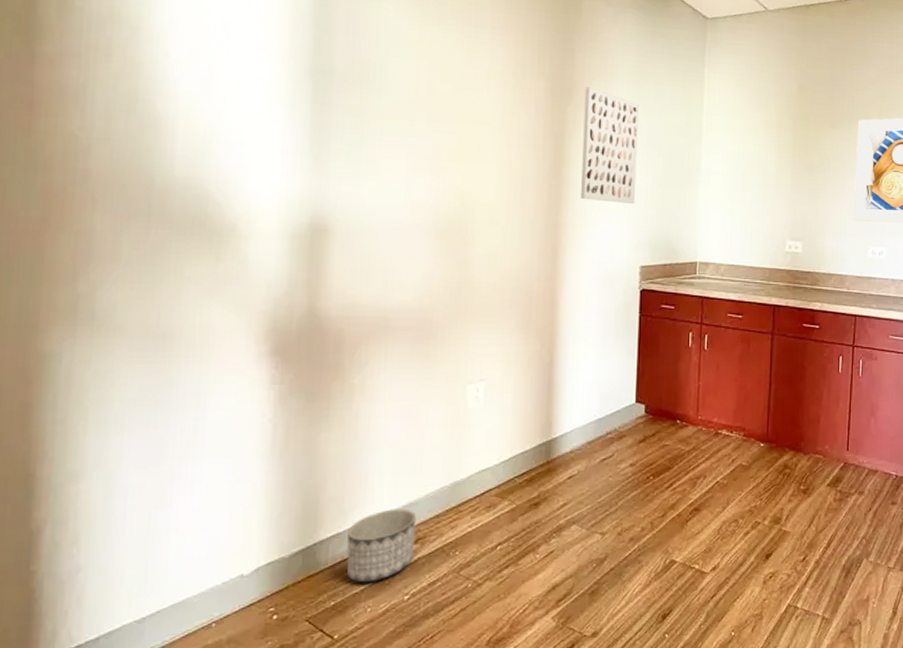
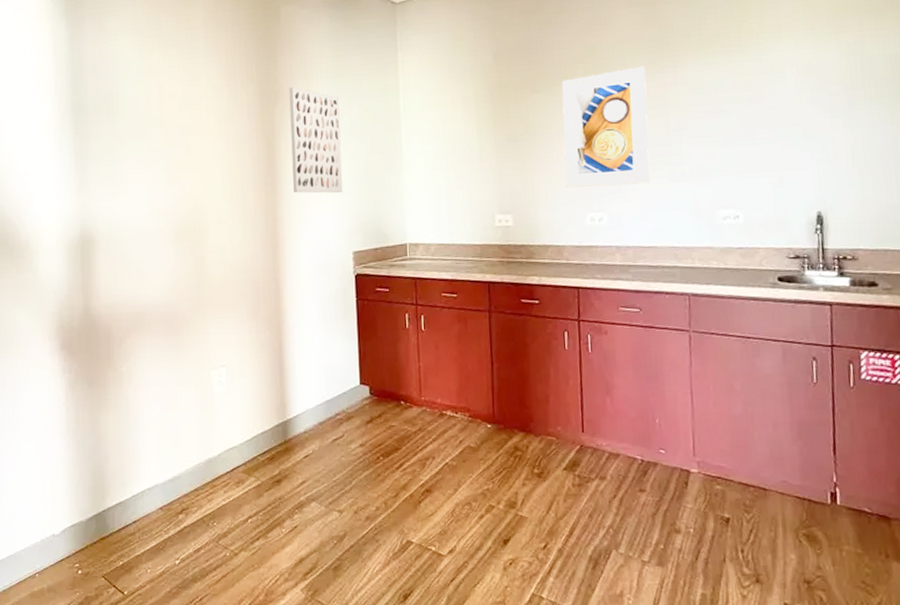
planter: present [346,508,416,583] -> none [128,482,181,547]

